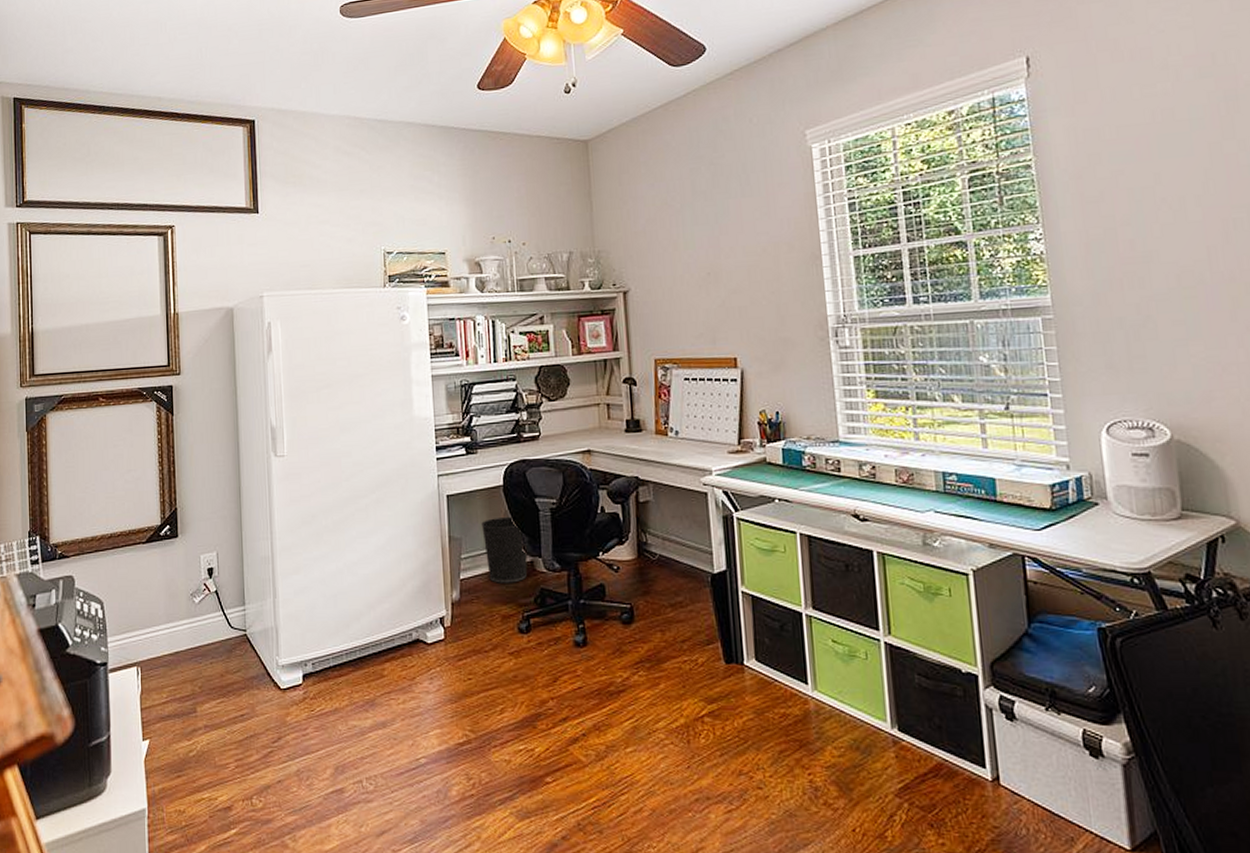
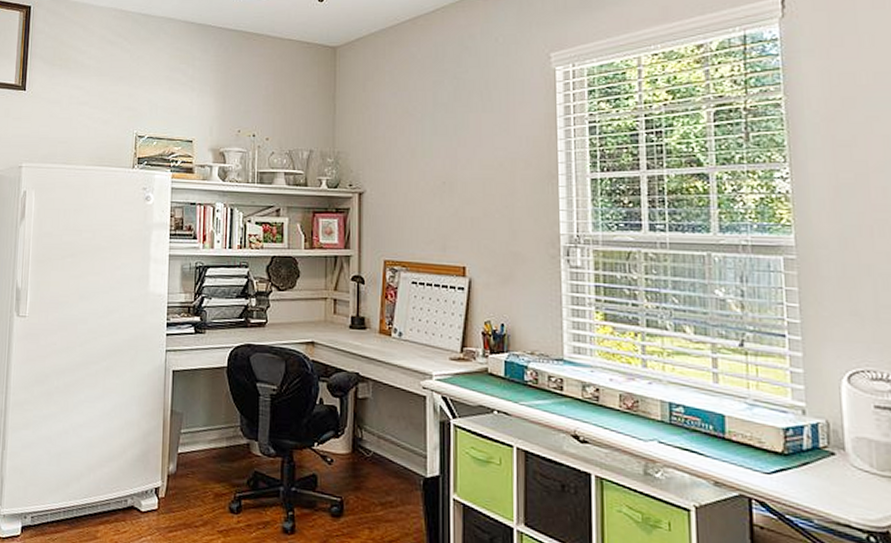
wastebasket: present [481,516,528,583] -> none [203,397,245,463]

